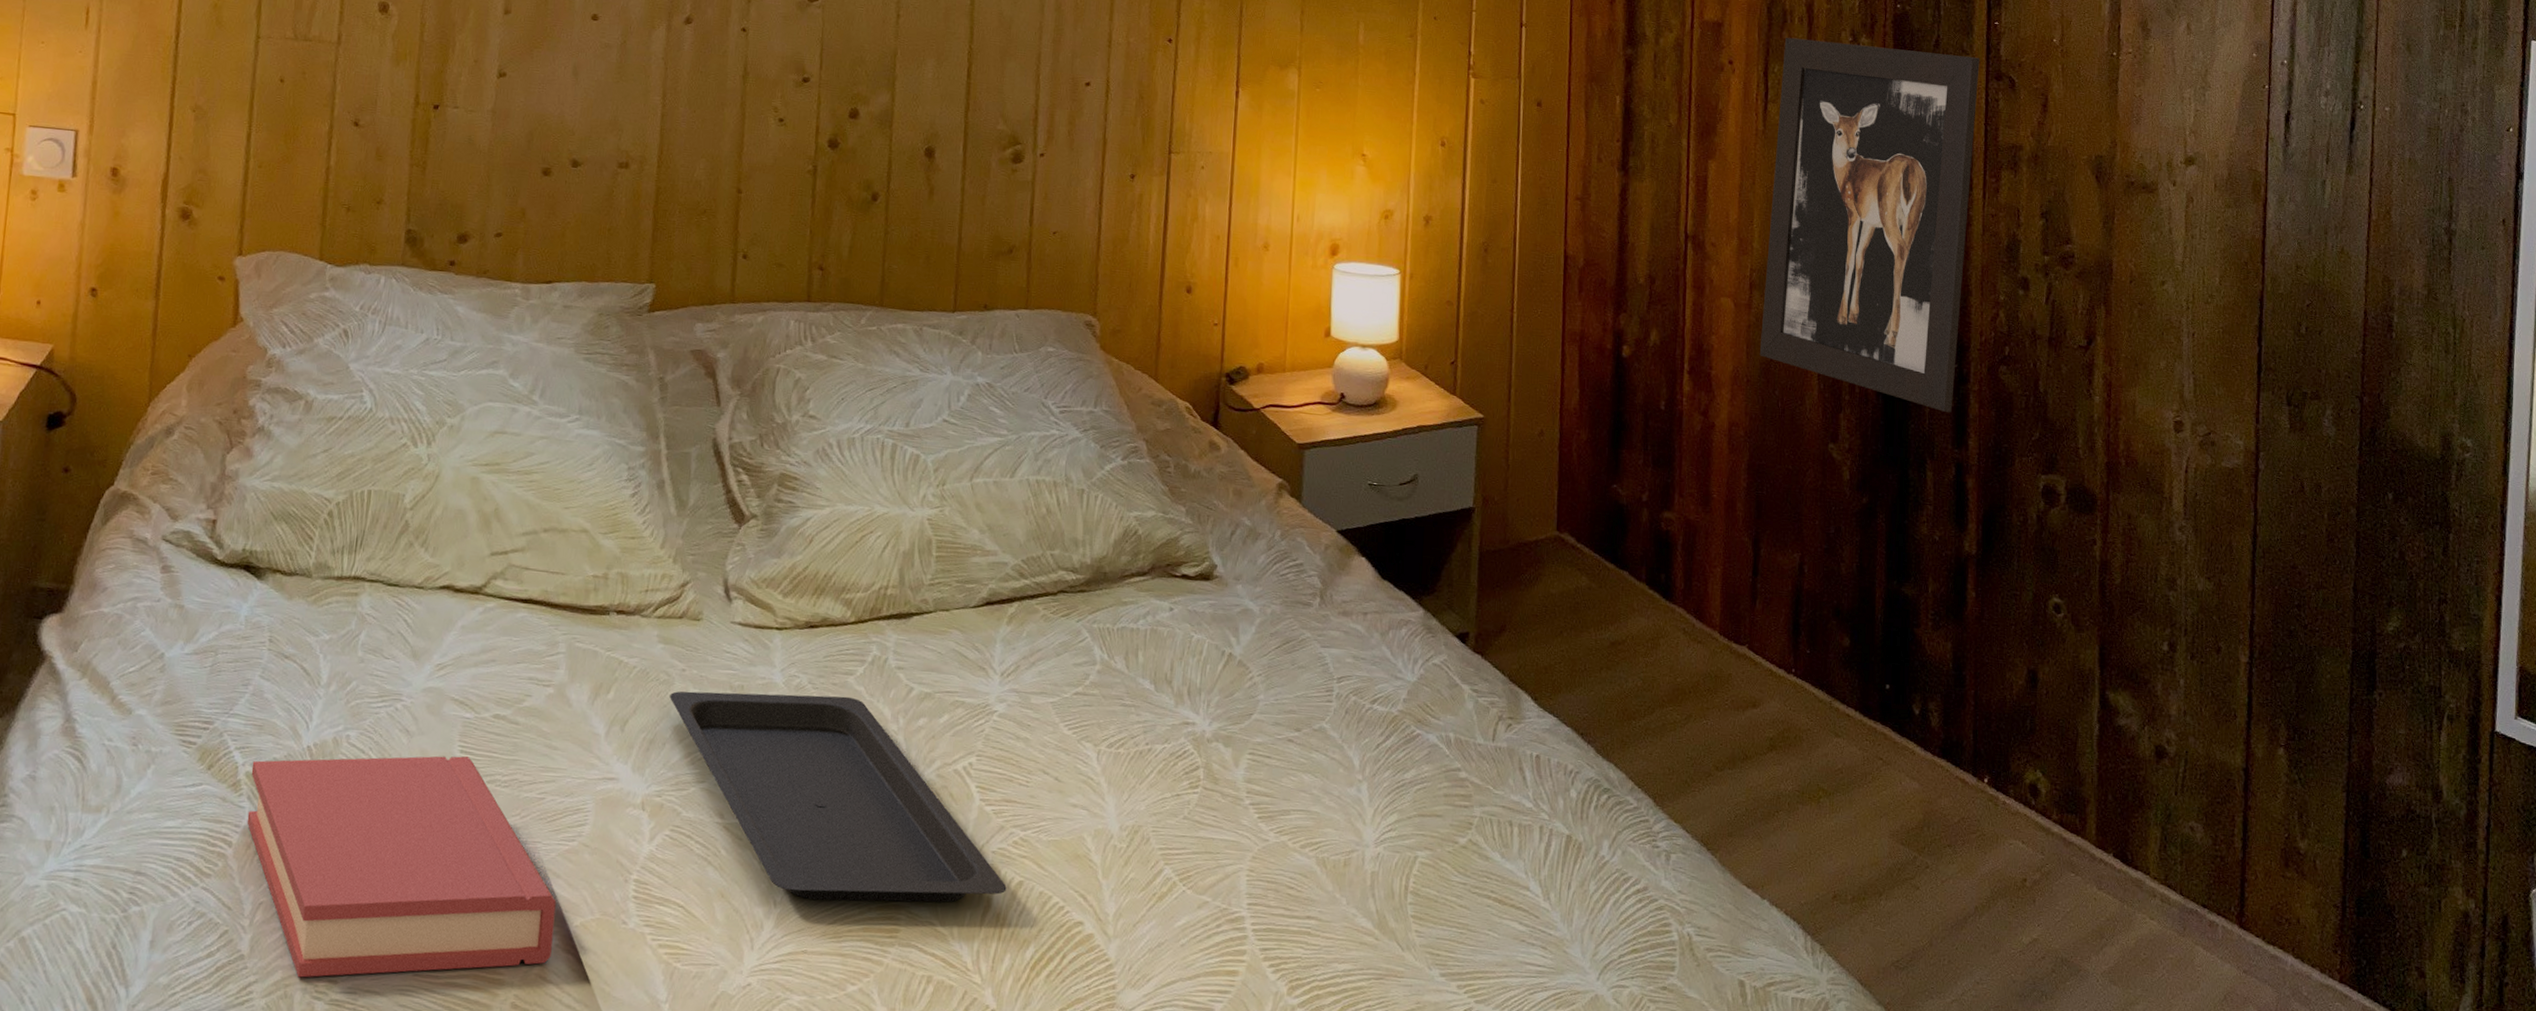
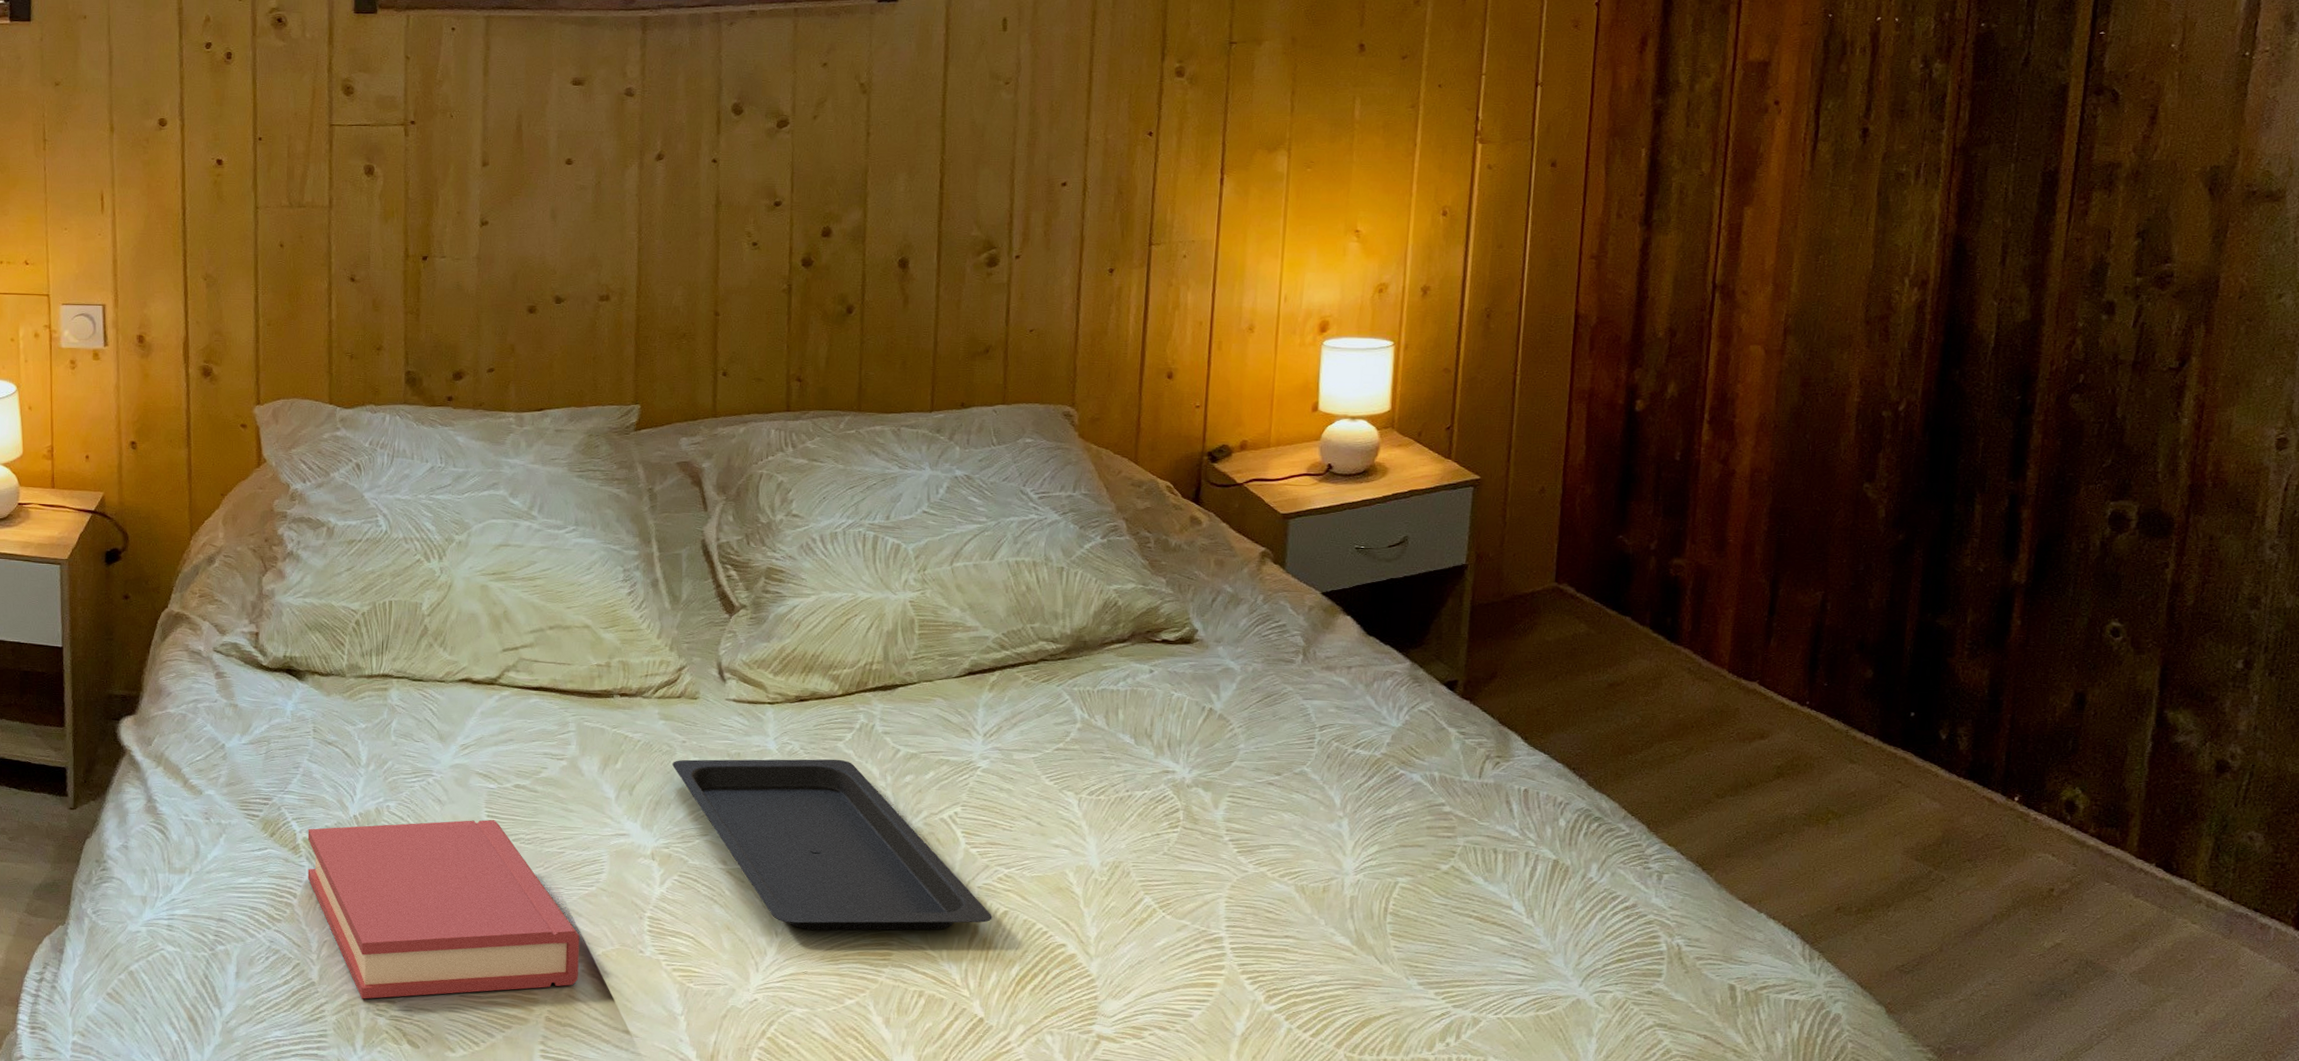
wall art: present [1759,37,1980,412] -> none [1790,70,2078,445]

